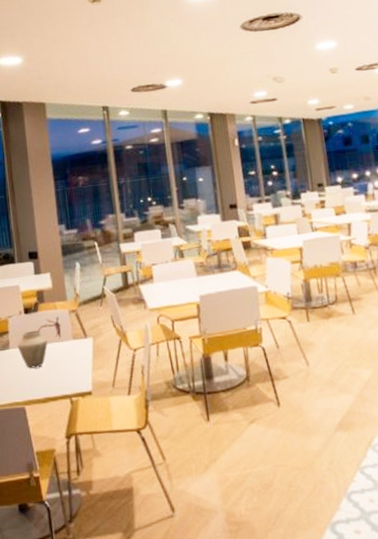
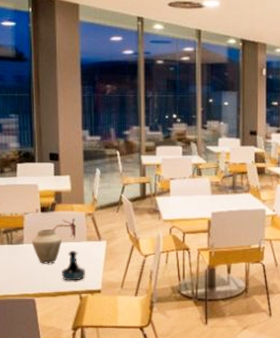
tequila bottle: none [50,351,74,385] -> present [62,251,85,281]

